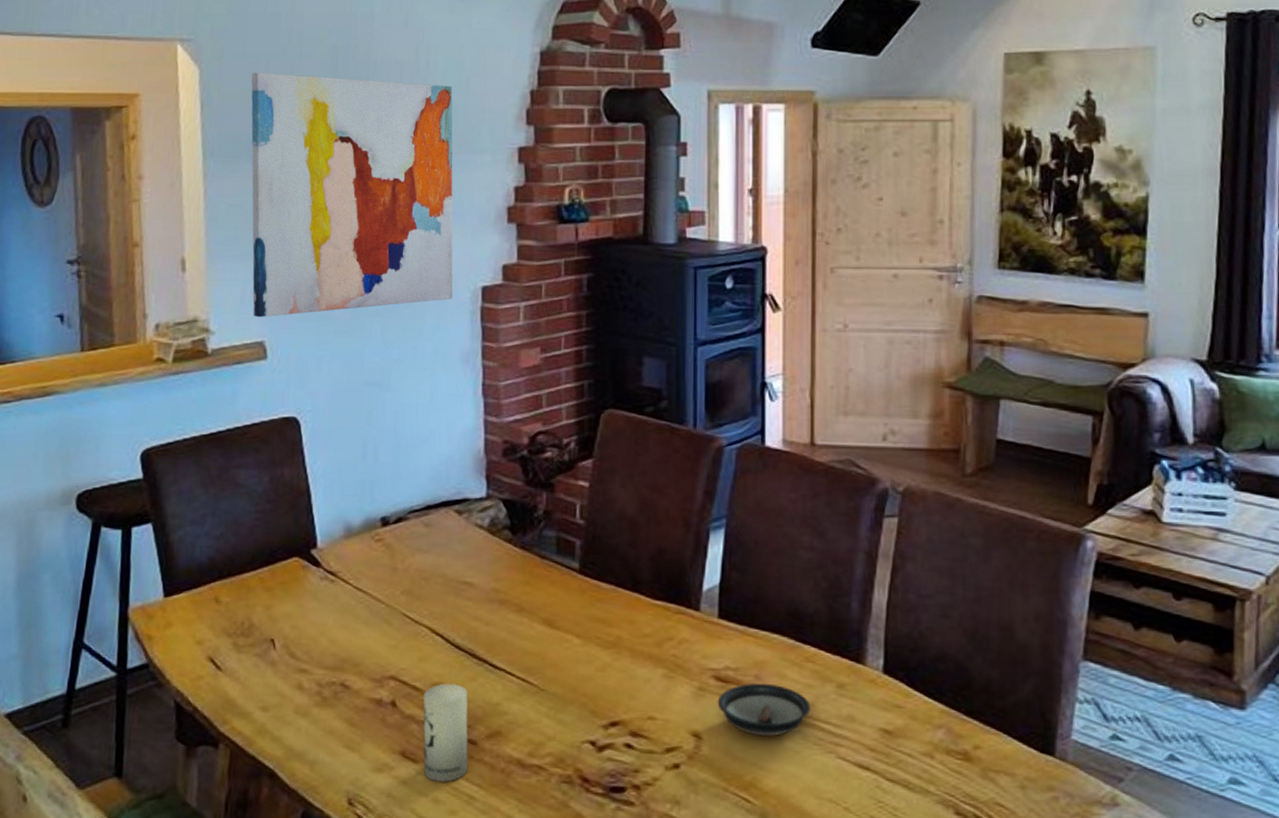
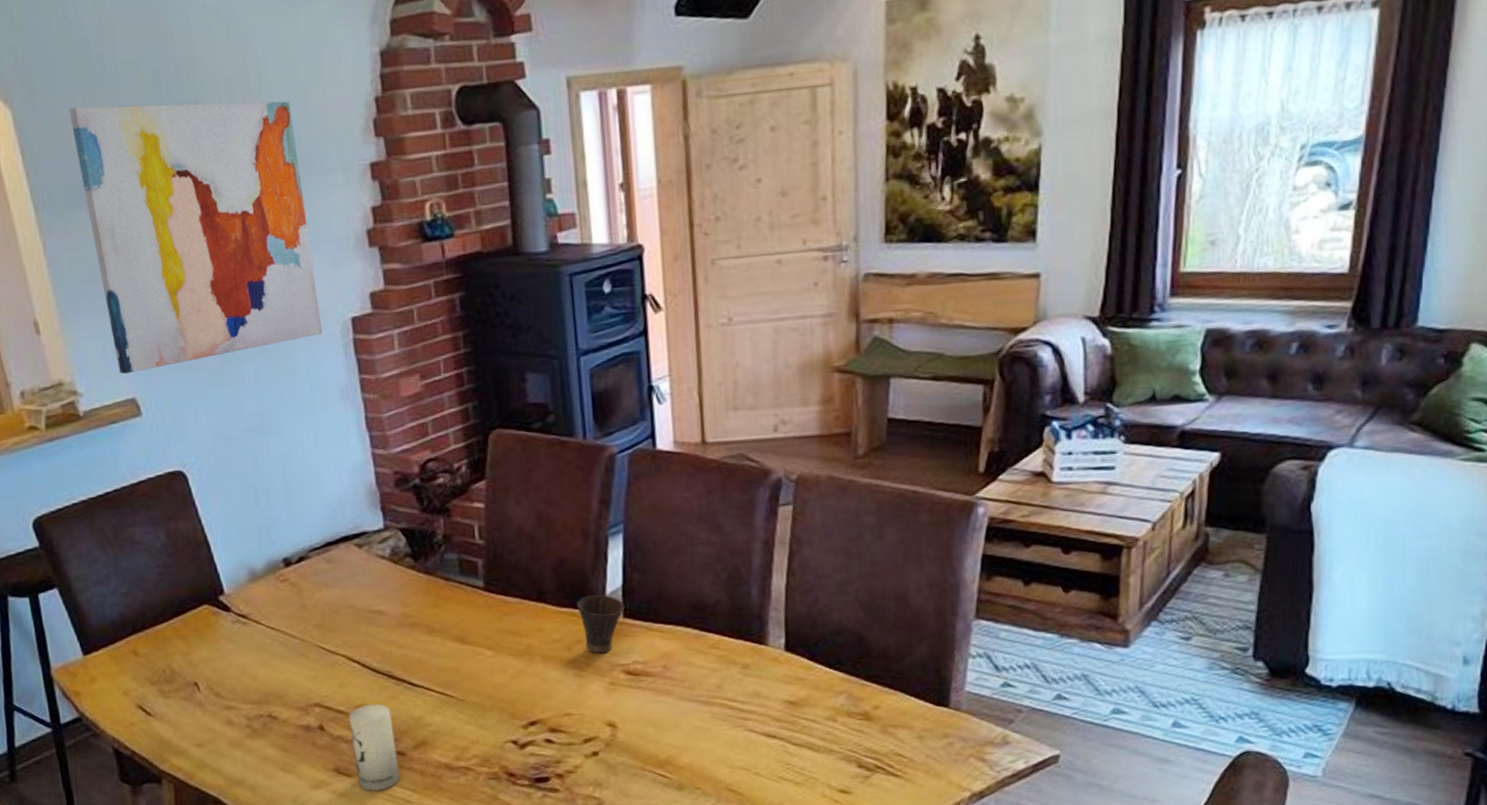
cup: none [672,591,721,655] -> present [577,595,625,654]
saucer: present [717,683,811,737] -> none [629,672,718,720]

